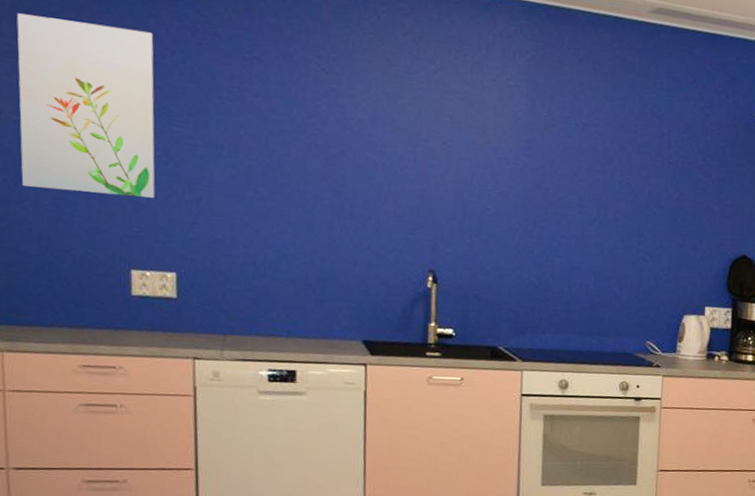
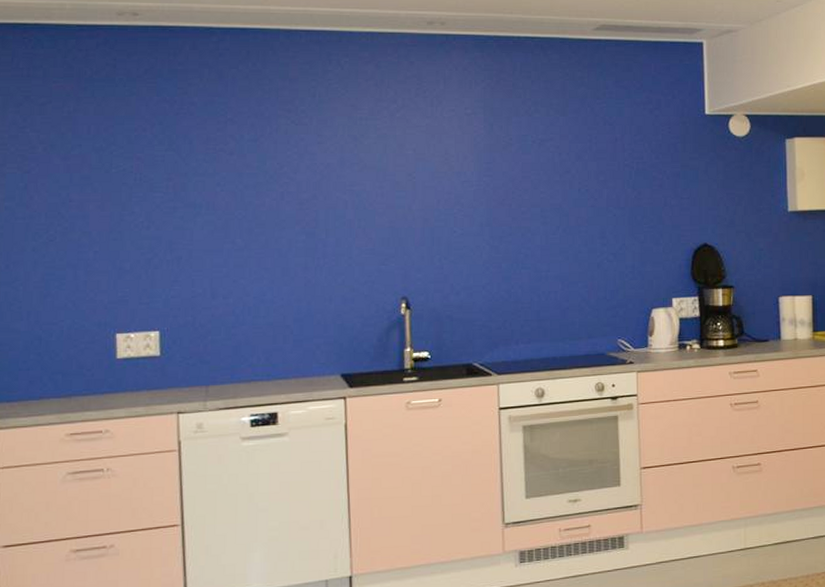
wall art: present [17,13,155,198] -> none [9,108,138,267]

